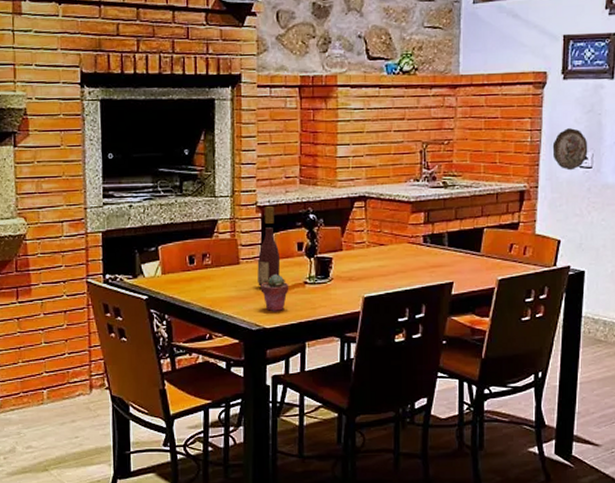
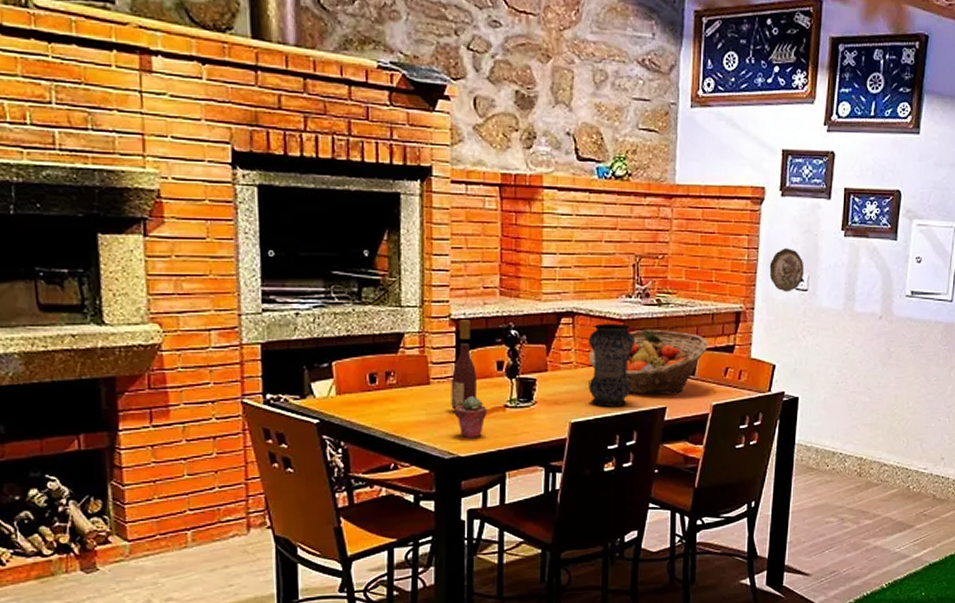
vase: none [379,205,422,282] -> present [588,323,634,407]
fruit basket: none [379,209,492,271] -> present [588,329,707,395]

